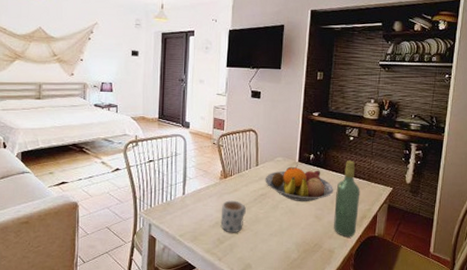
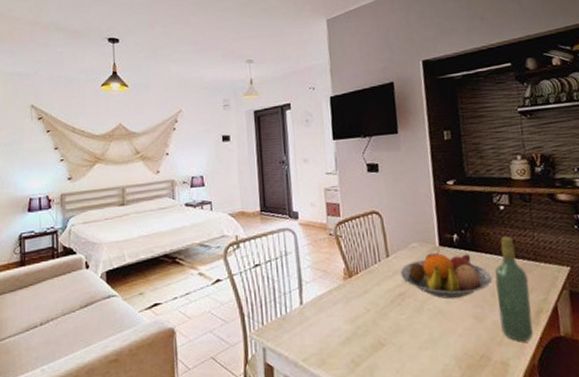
mug: present [220,200,246,233] -> none [351,305,383,351]

